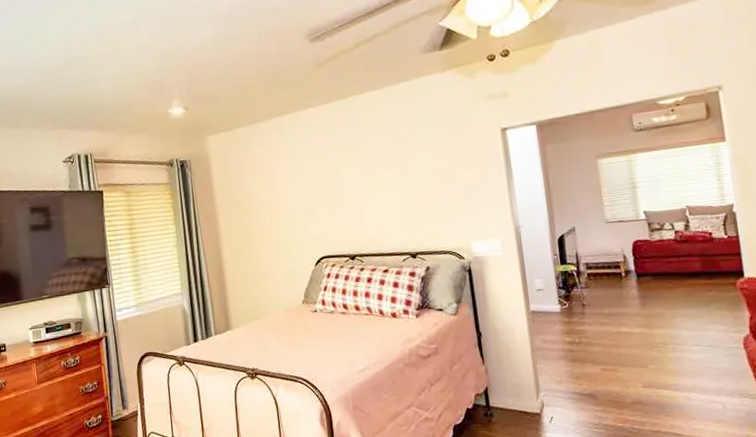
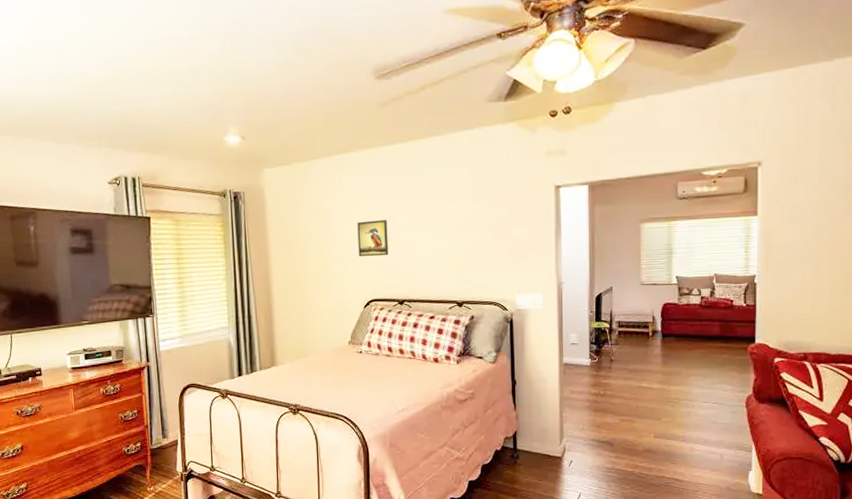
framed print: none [302,176,336,214] -> present [357,220,389,256]

